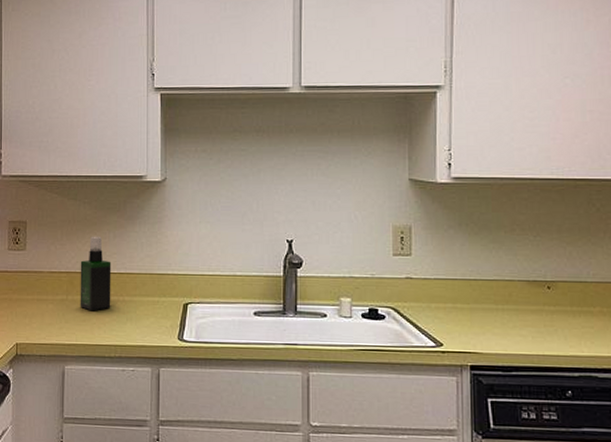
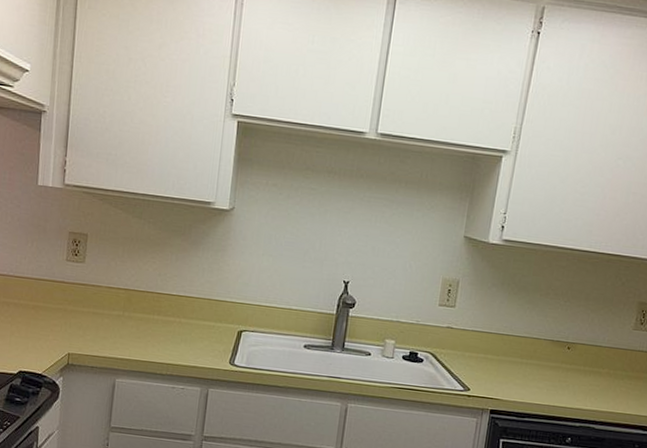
spray bottle: present [80,236,111,311] -> none [135,256,171,330]

